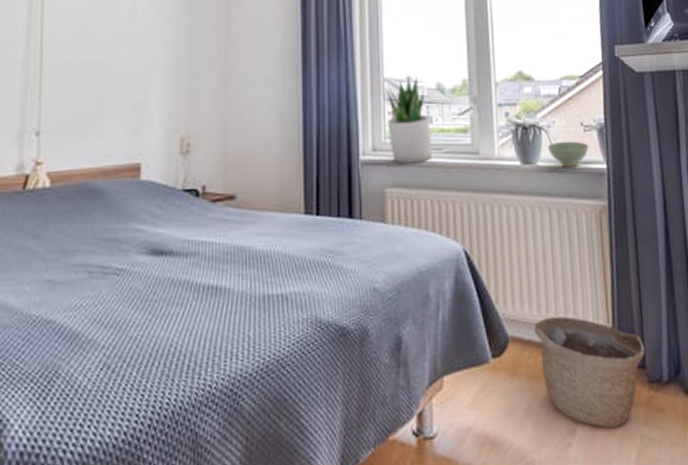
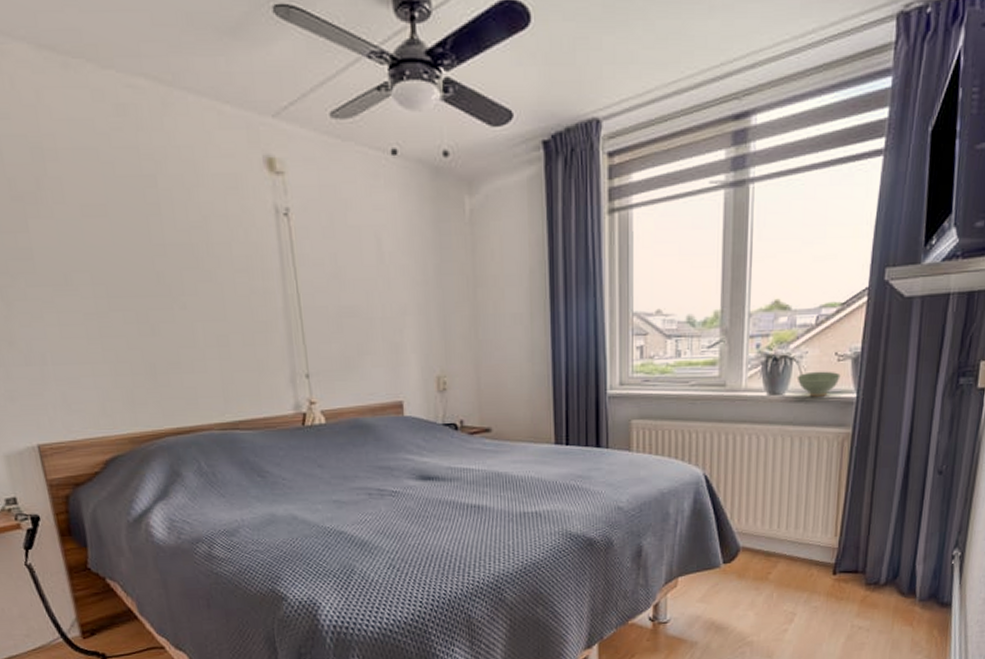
planter: present [386,76,432,164] -> none [635,310,678,397]
basket: present [534,316,646,428] -> none [765,530,868,619]

